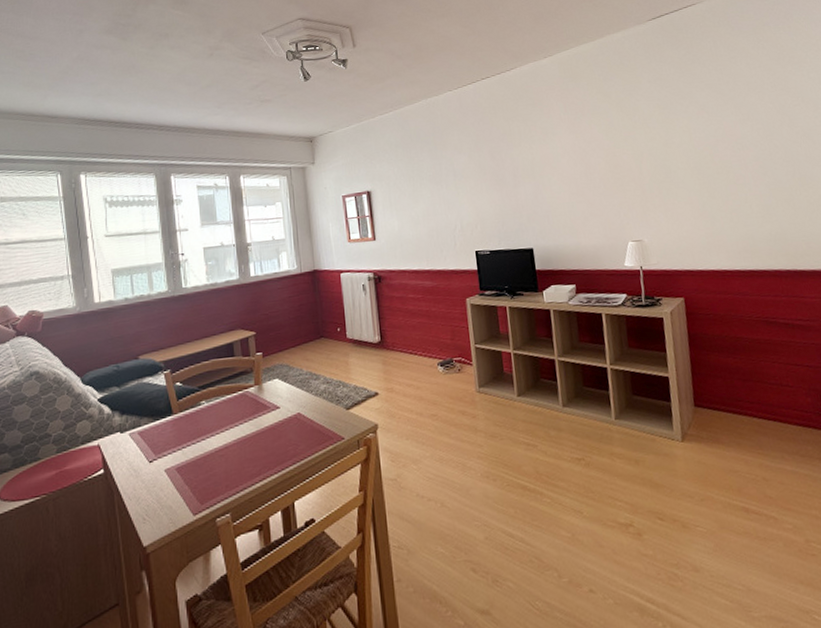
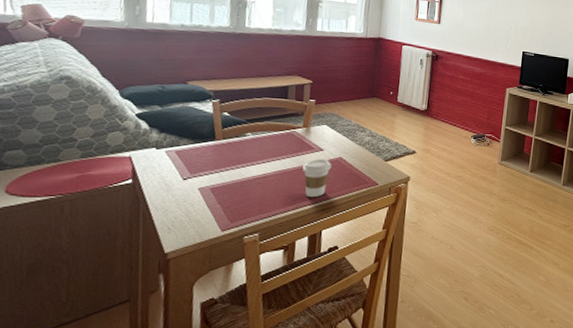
coffee cup: none [262,417,291,465] -> present [302,158,332,198]

